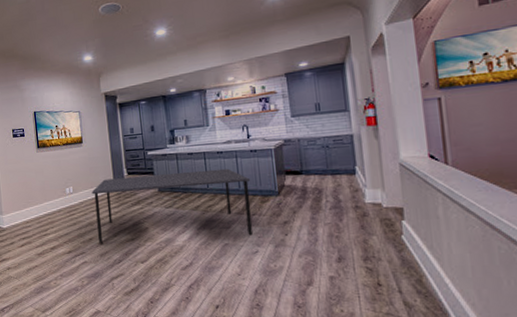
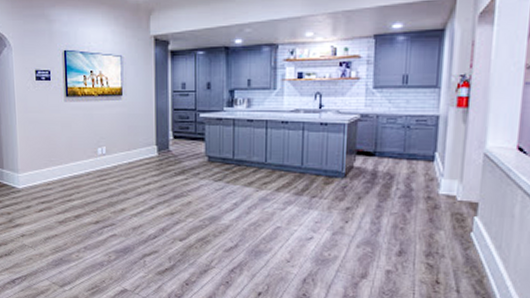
dining table: present [91,168,252,243] -> none [128,141,316,218]

